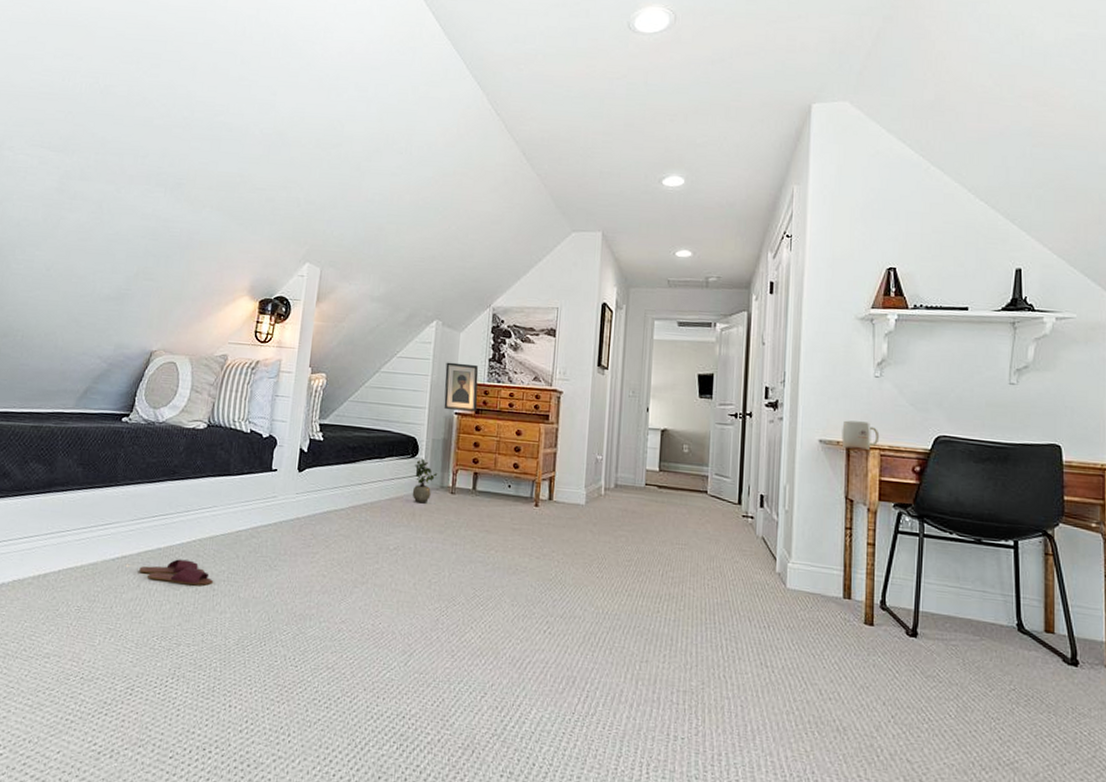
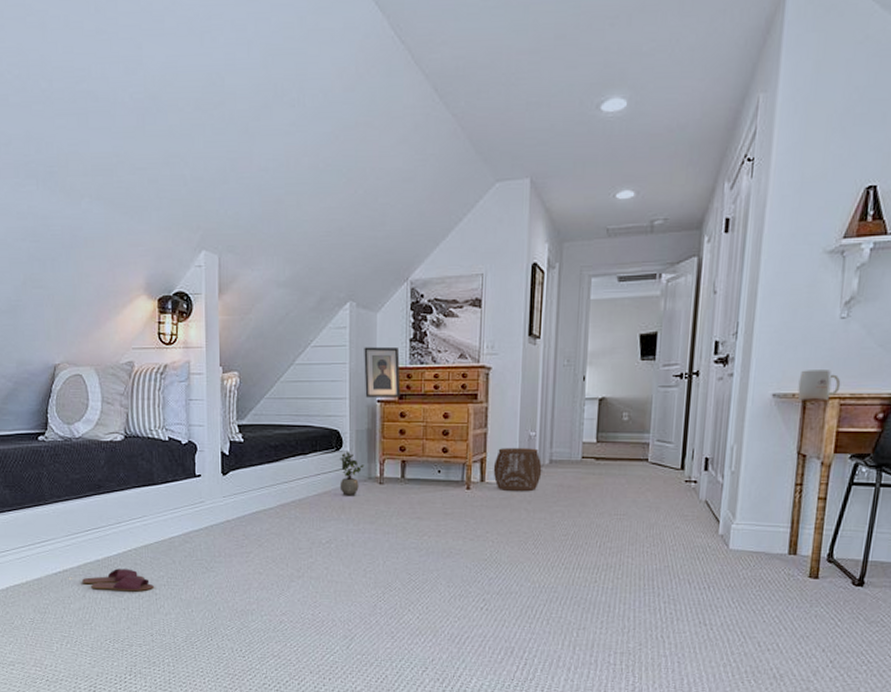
woven basket: none [561,469,608,514] -> present [493,448,542,492]

